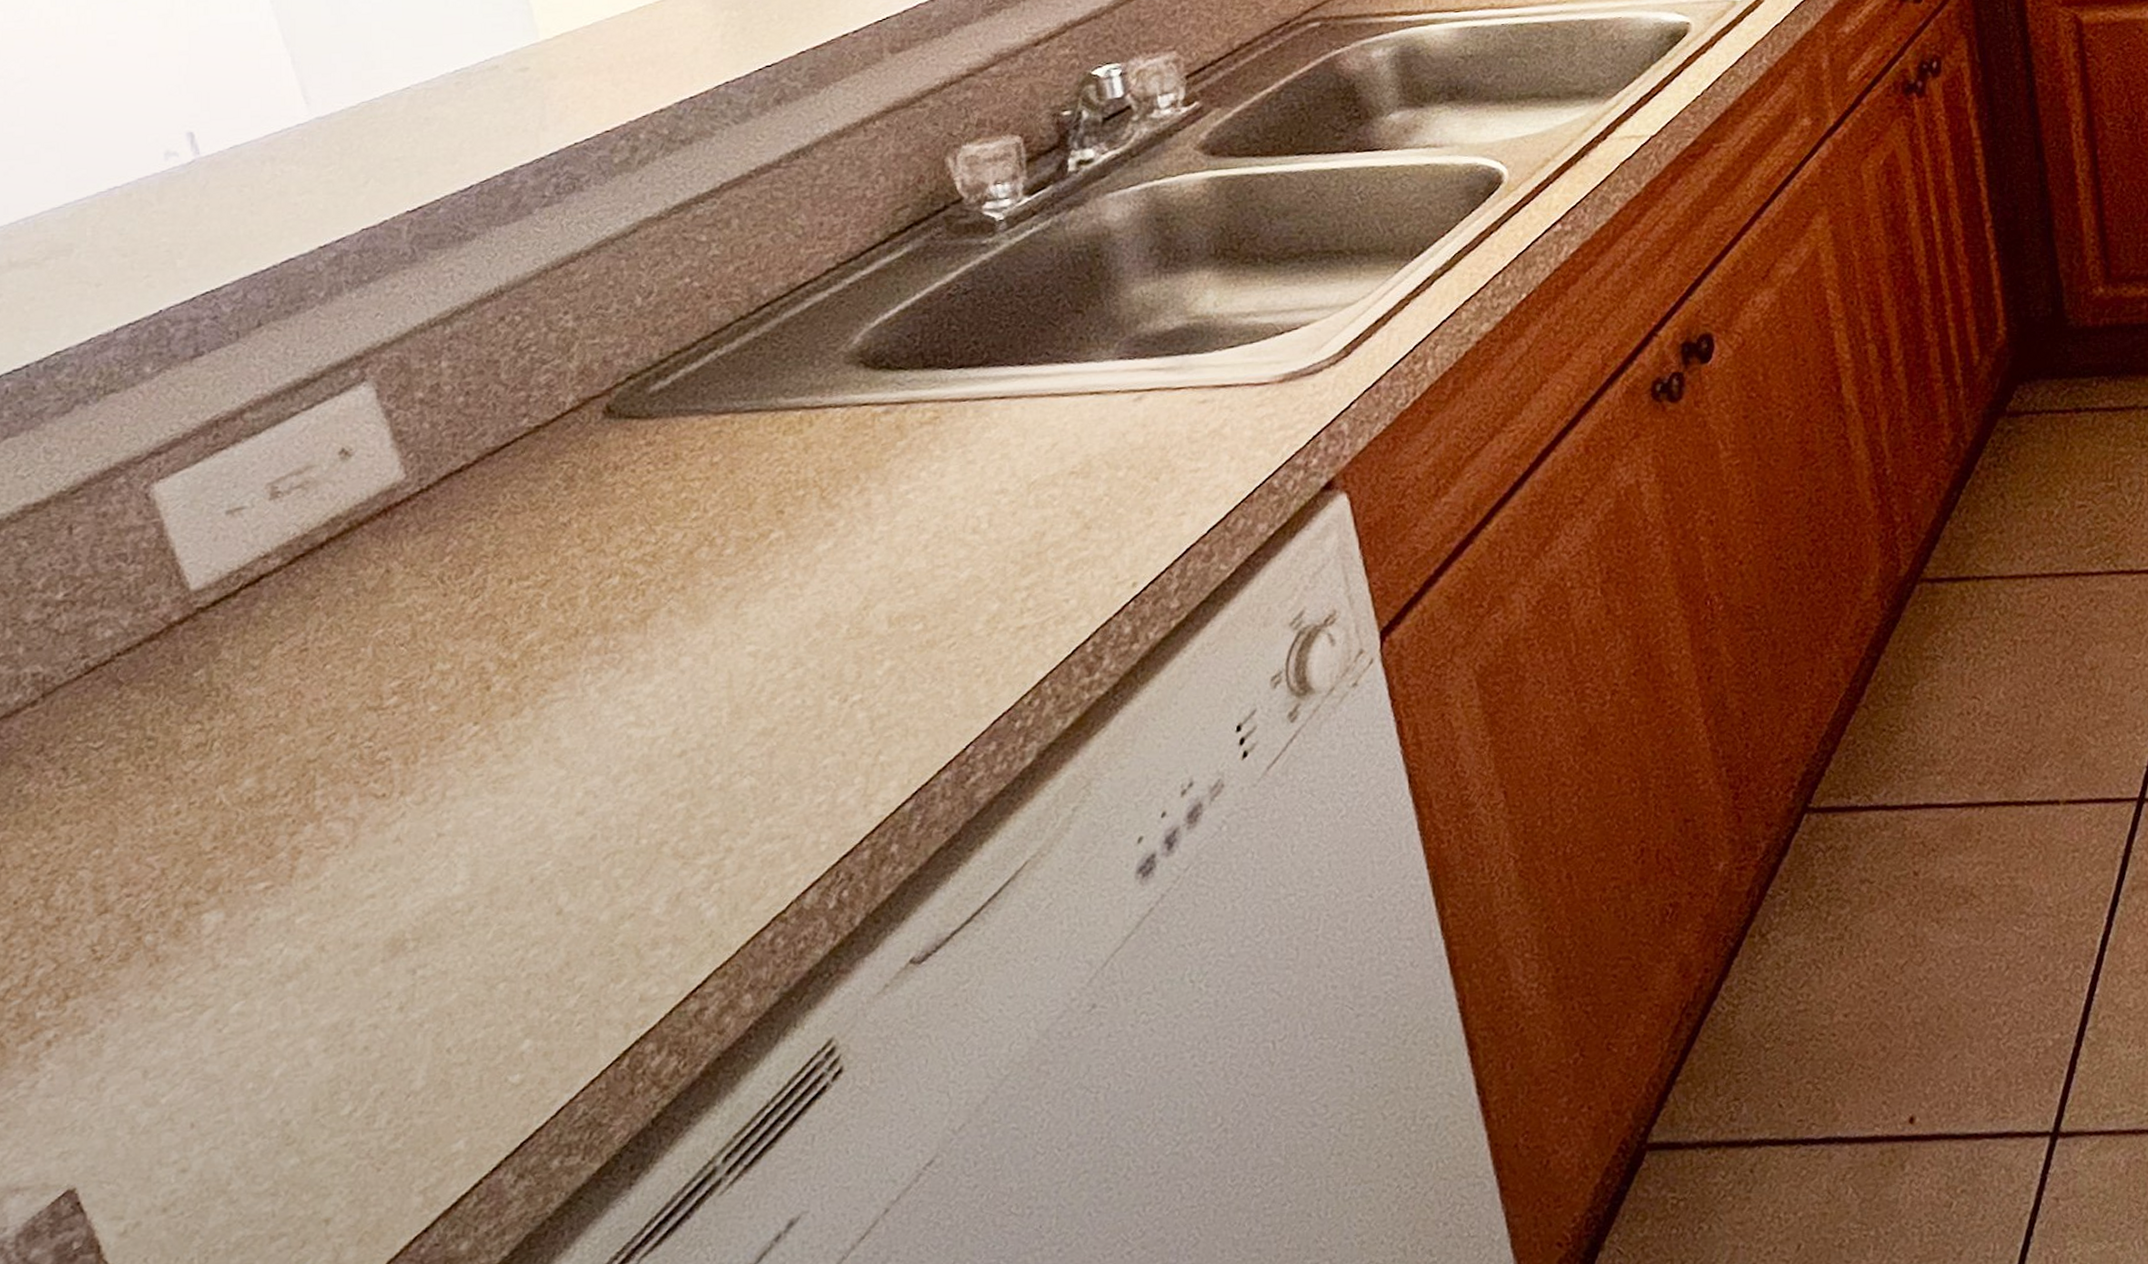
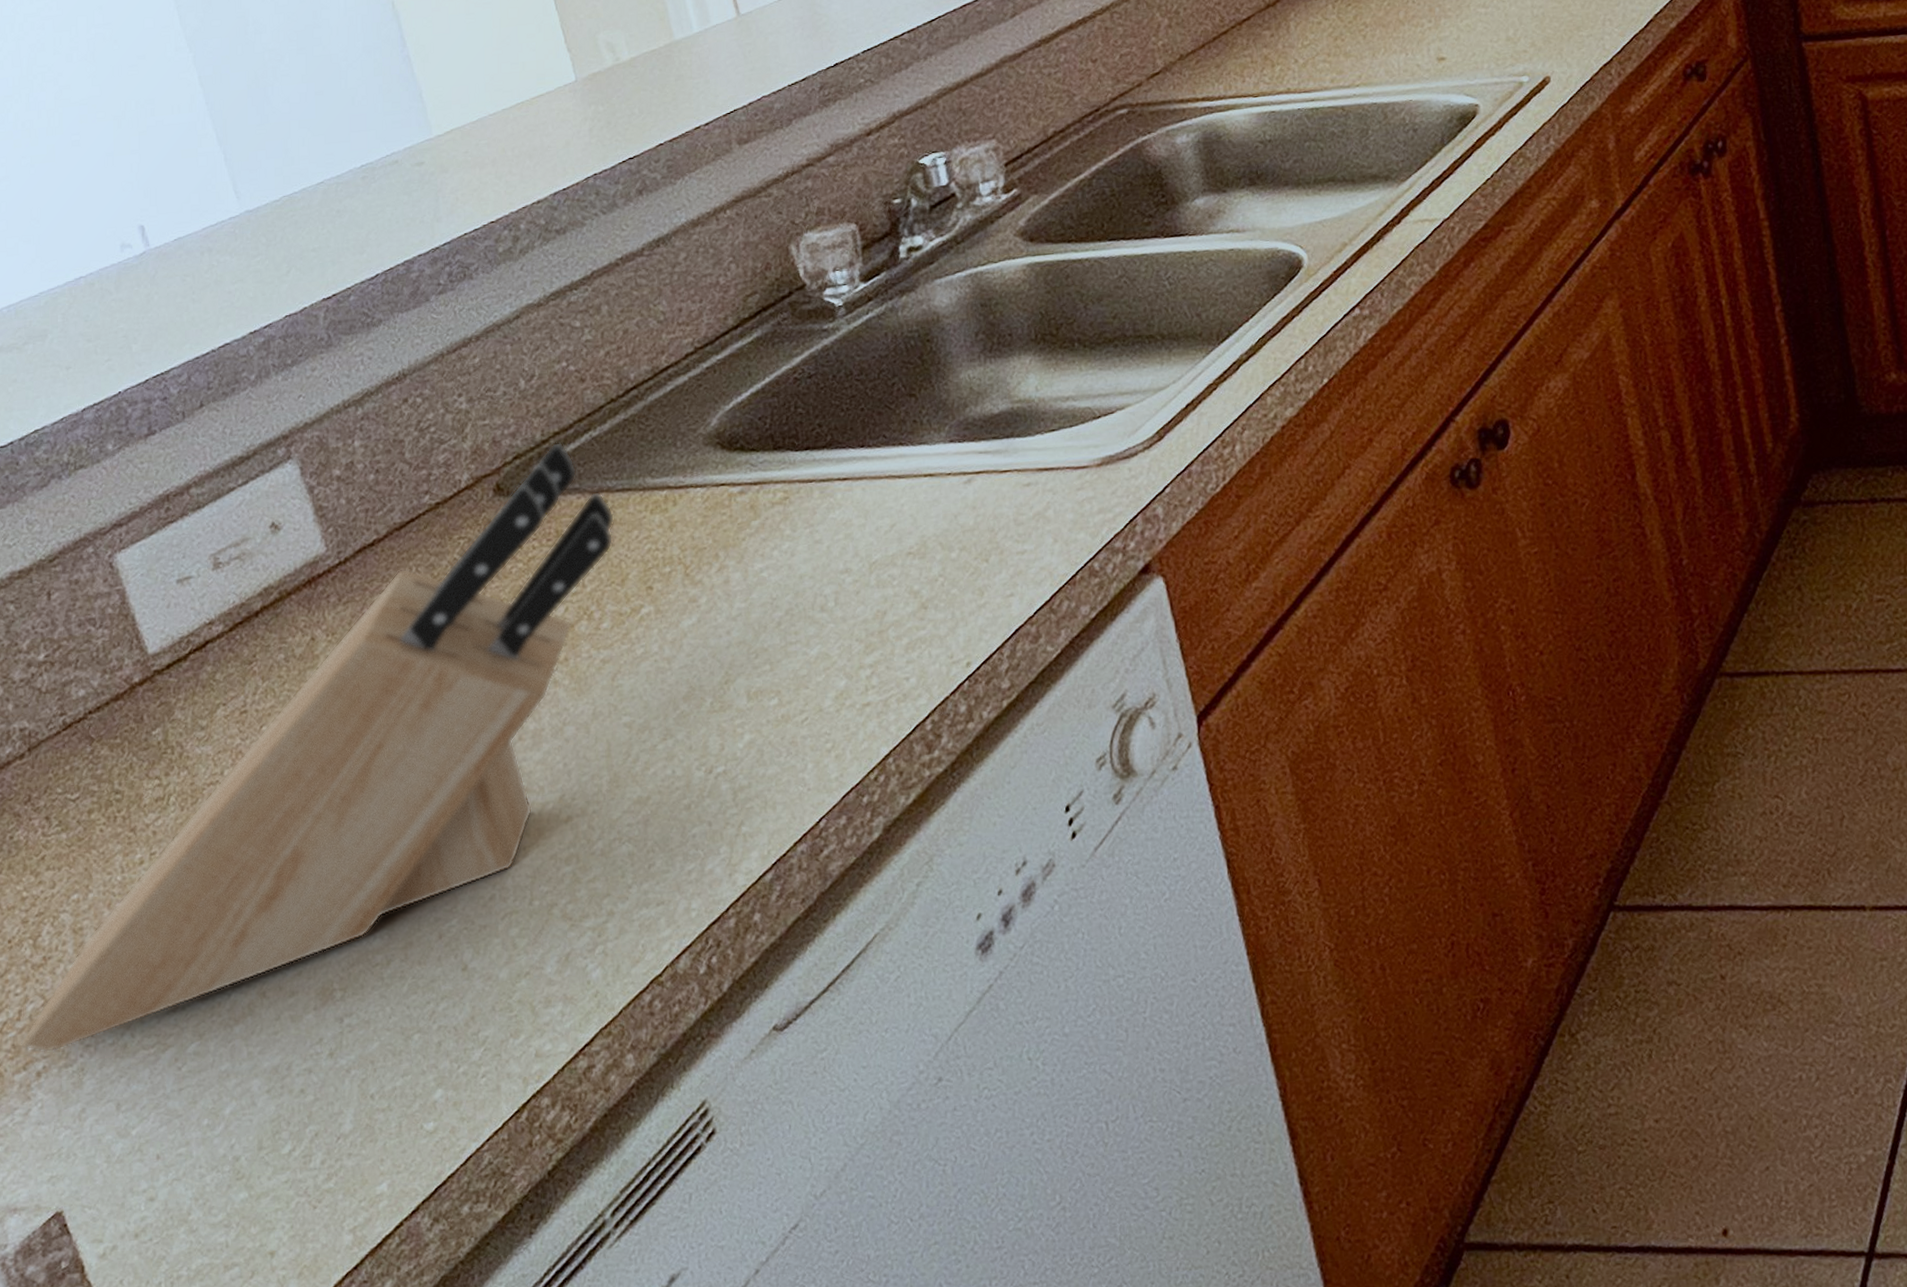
knife block: none [26,361,742,1020] -> present [20,441,615,1053]

